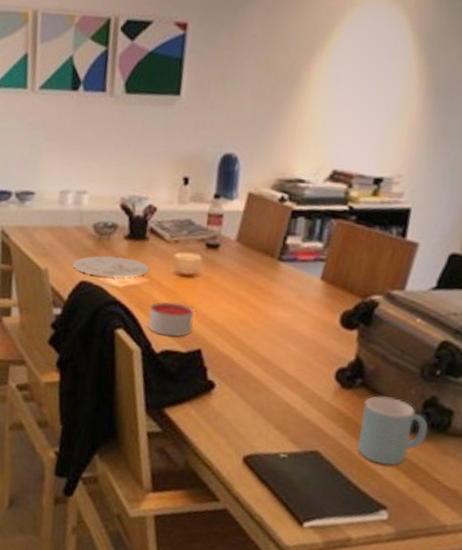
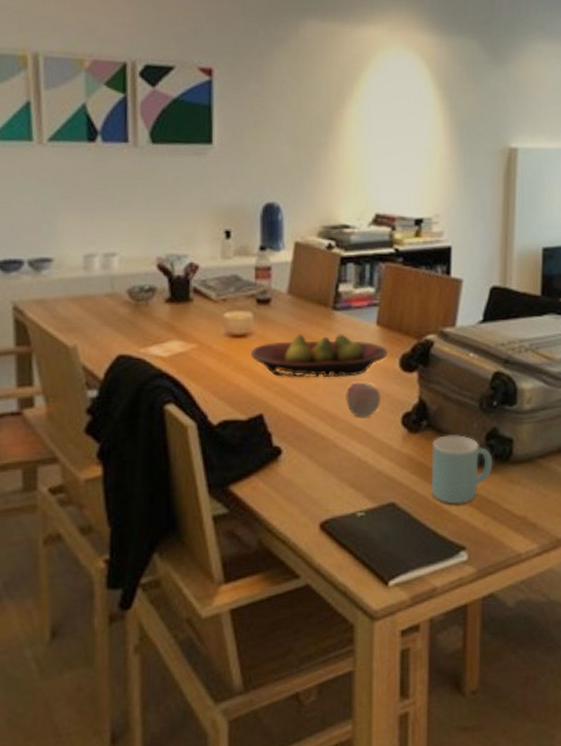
plate: present [73,255,150,278] -> none [107,323,197,347]
candle: present [148,301,194,337] -> none [201,367,252,404]
fruit bowl: none [196,279,330,327] -> present [251,333,389,378]
apple: none [281,332,317,367] -> present [346,382,380,417]

